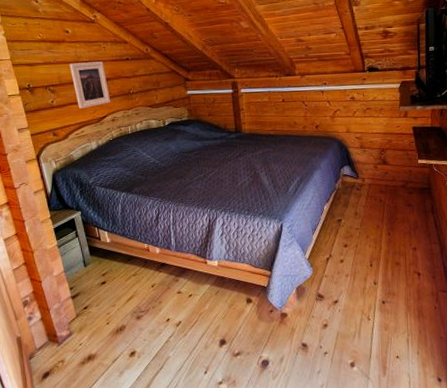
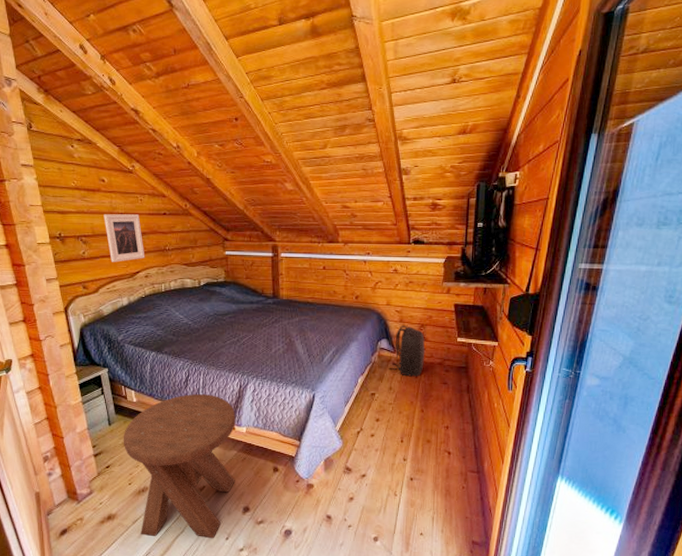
music stool: none [98,231,210,375] -> present [123,394,236,539]
backpack: none [353,151,387,201] -> present [388,325,425,377]

